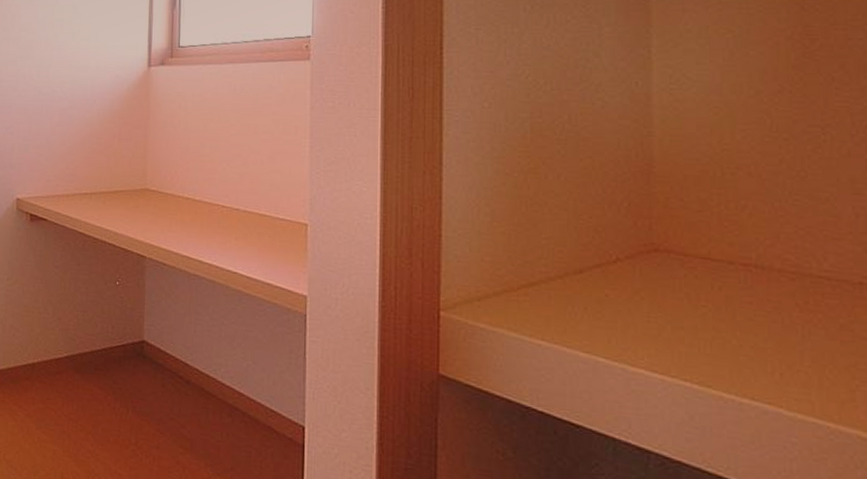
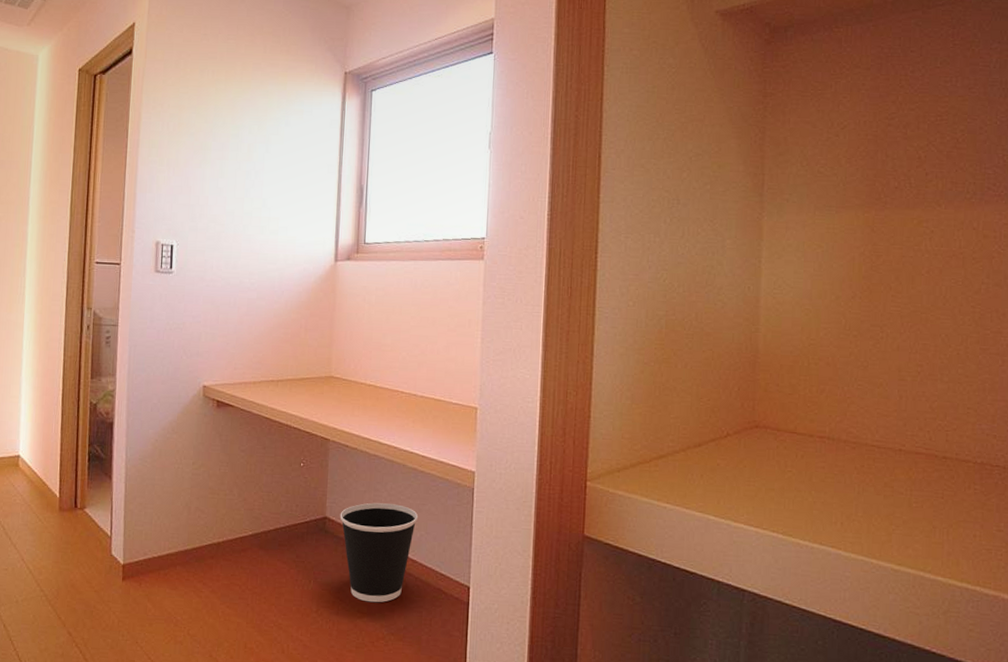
wastebasket: none [158,327,244,439] -> present [339,502,419,603]

